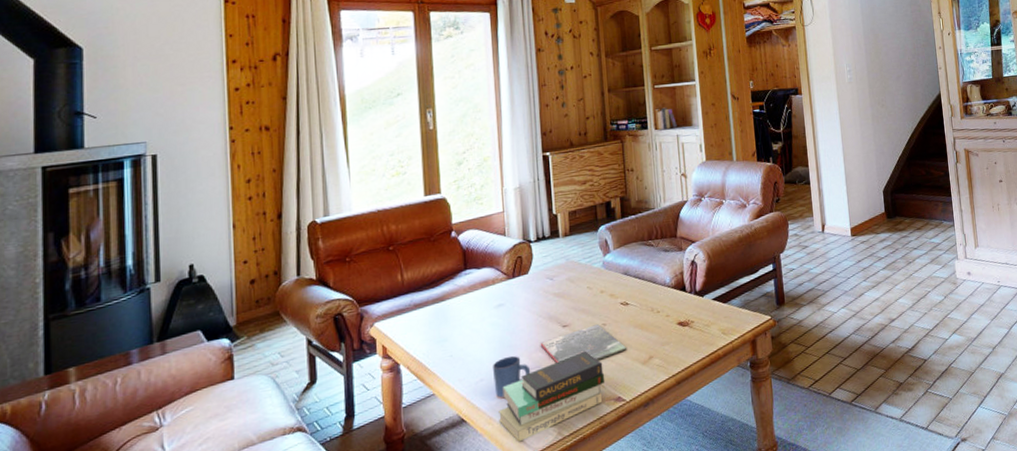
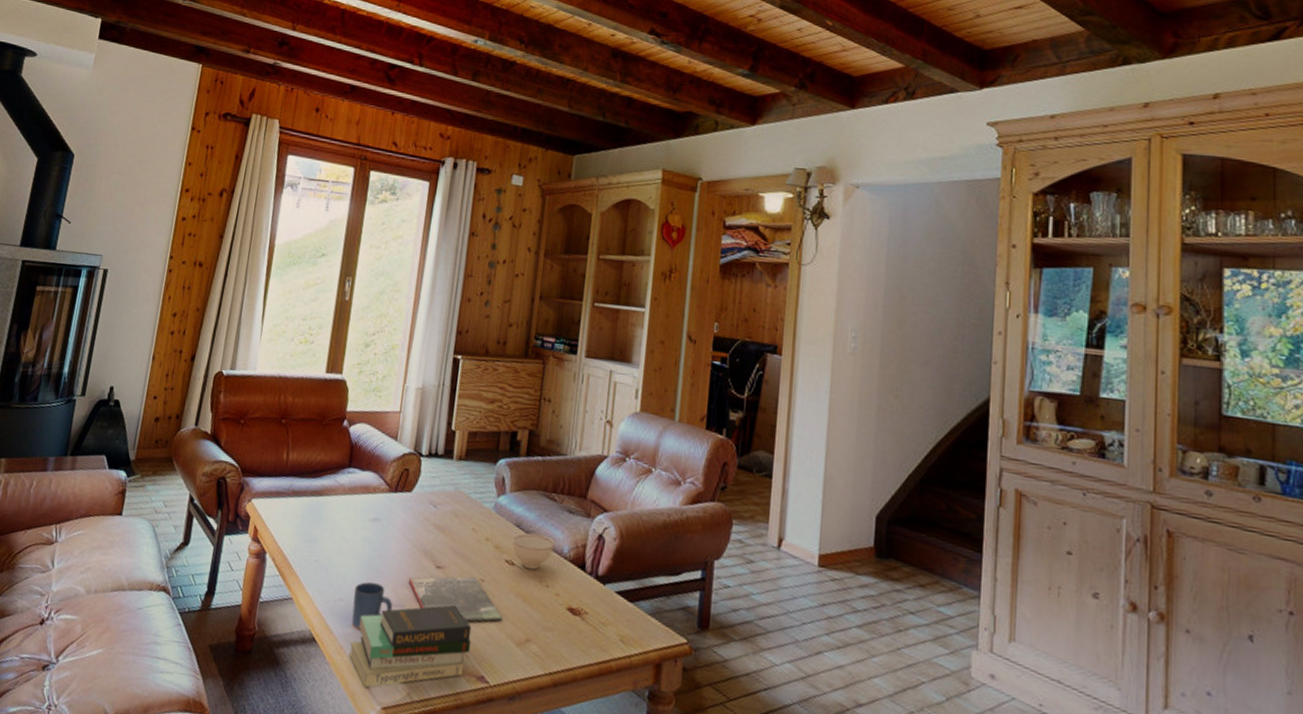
bowl: none [622,274,659,305] -> present [512,532,556,570]
books: present [655,107,677,131] -> none [587,332,613,361]

